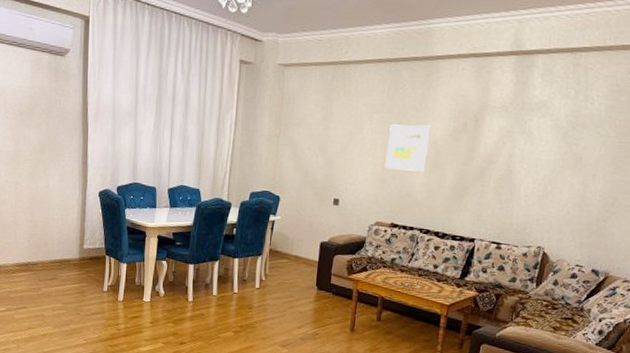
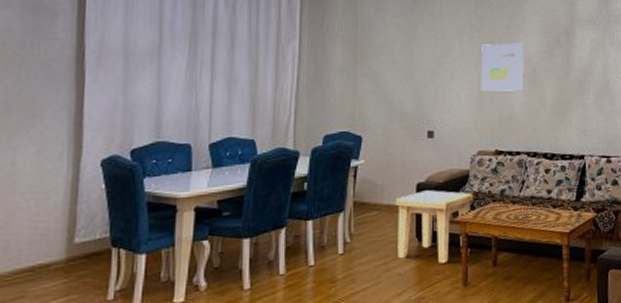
side table: none [300,249,368,310] -> present [395,190,474,263]

